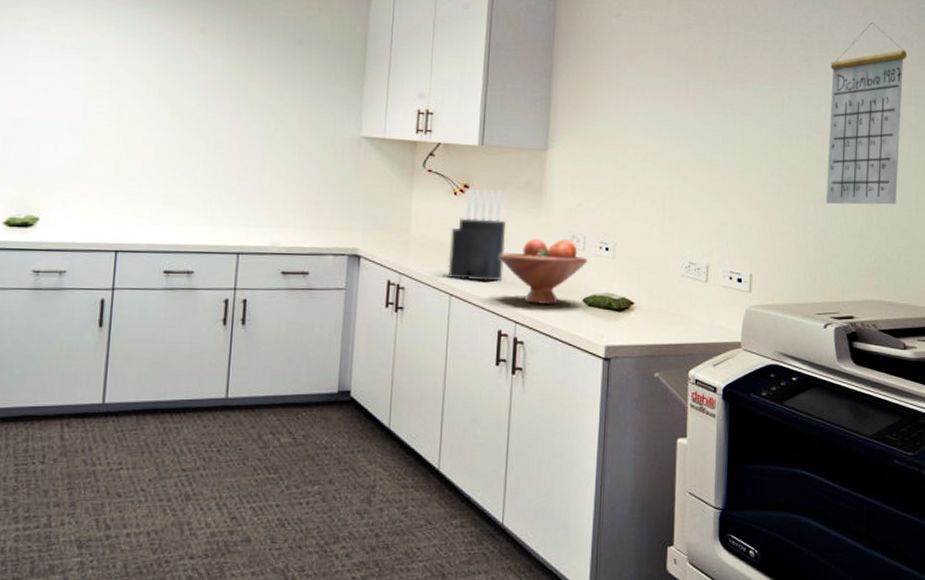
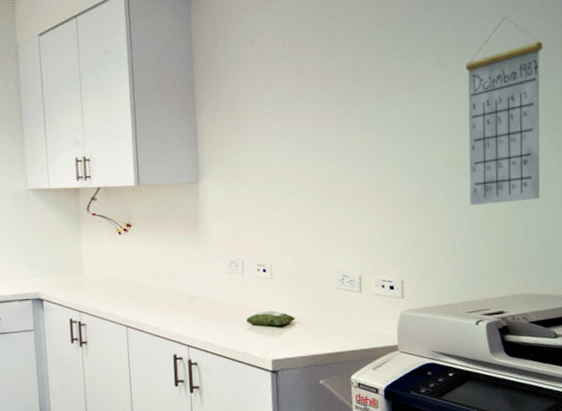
knife block: present [448,189,506,282] -> none [120,226,172,312]
fruit bowl: present [500,238,588,304] -> none [167,265,248,328]

